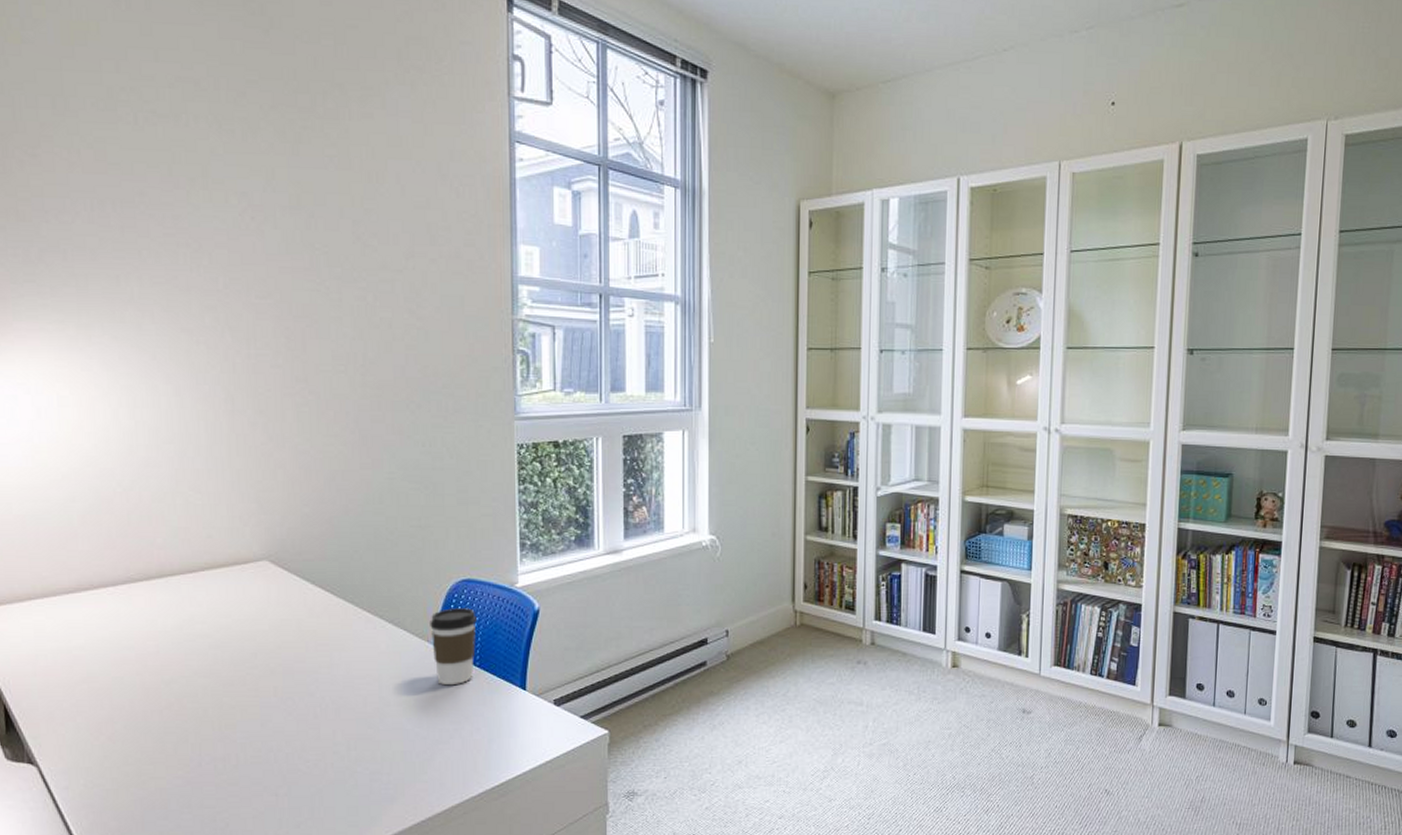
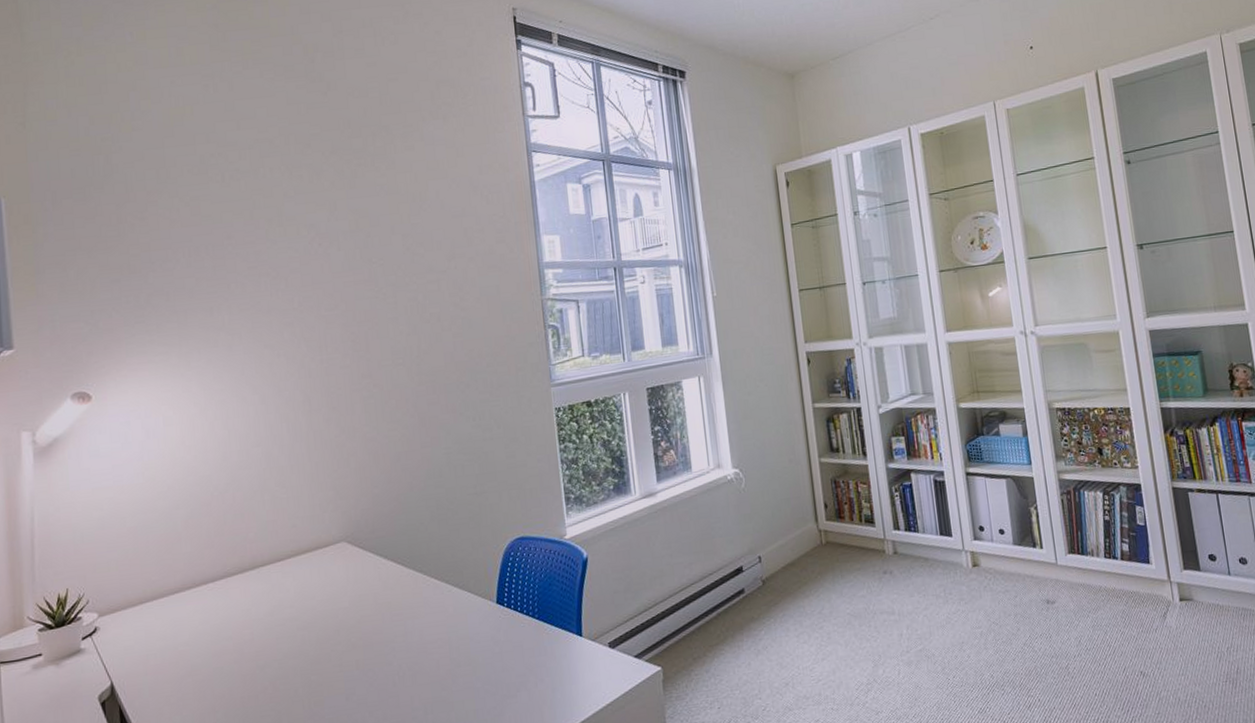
coffee cup: present [430,608,477,686] -> none [491,564,534,641]

